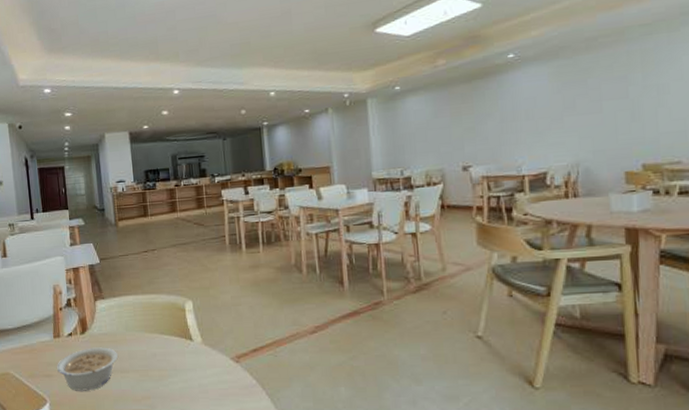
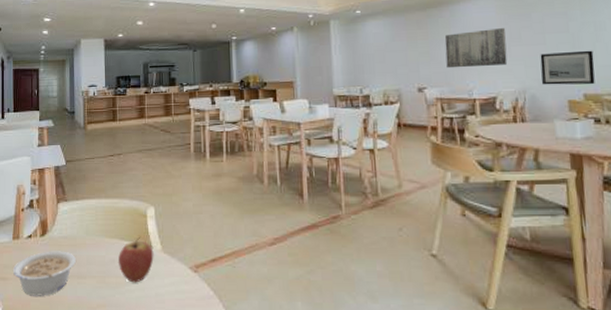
fruit: none [159,330,195,375] -> present [117,236,154,283]
wall art: none [491,97,560,144] -> present [444,28,508,69]
wall art: none [595,116,656,157] -> present [540,50,595,85]

